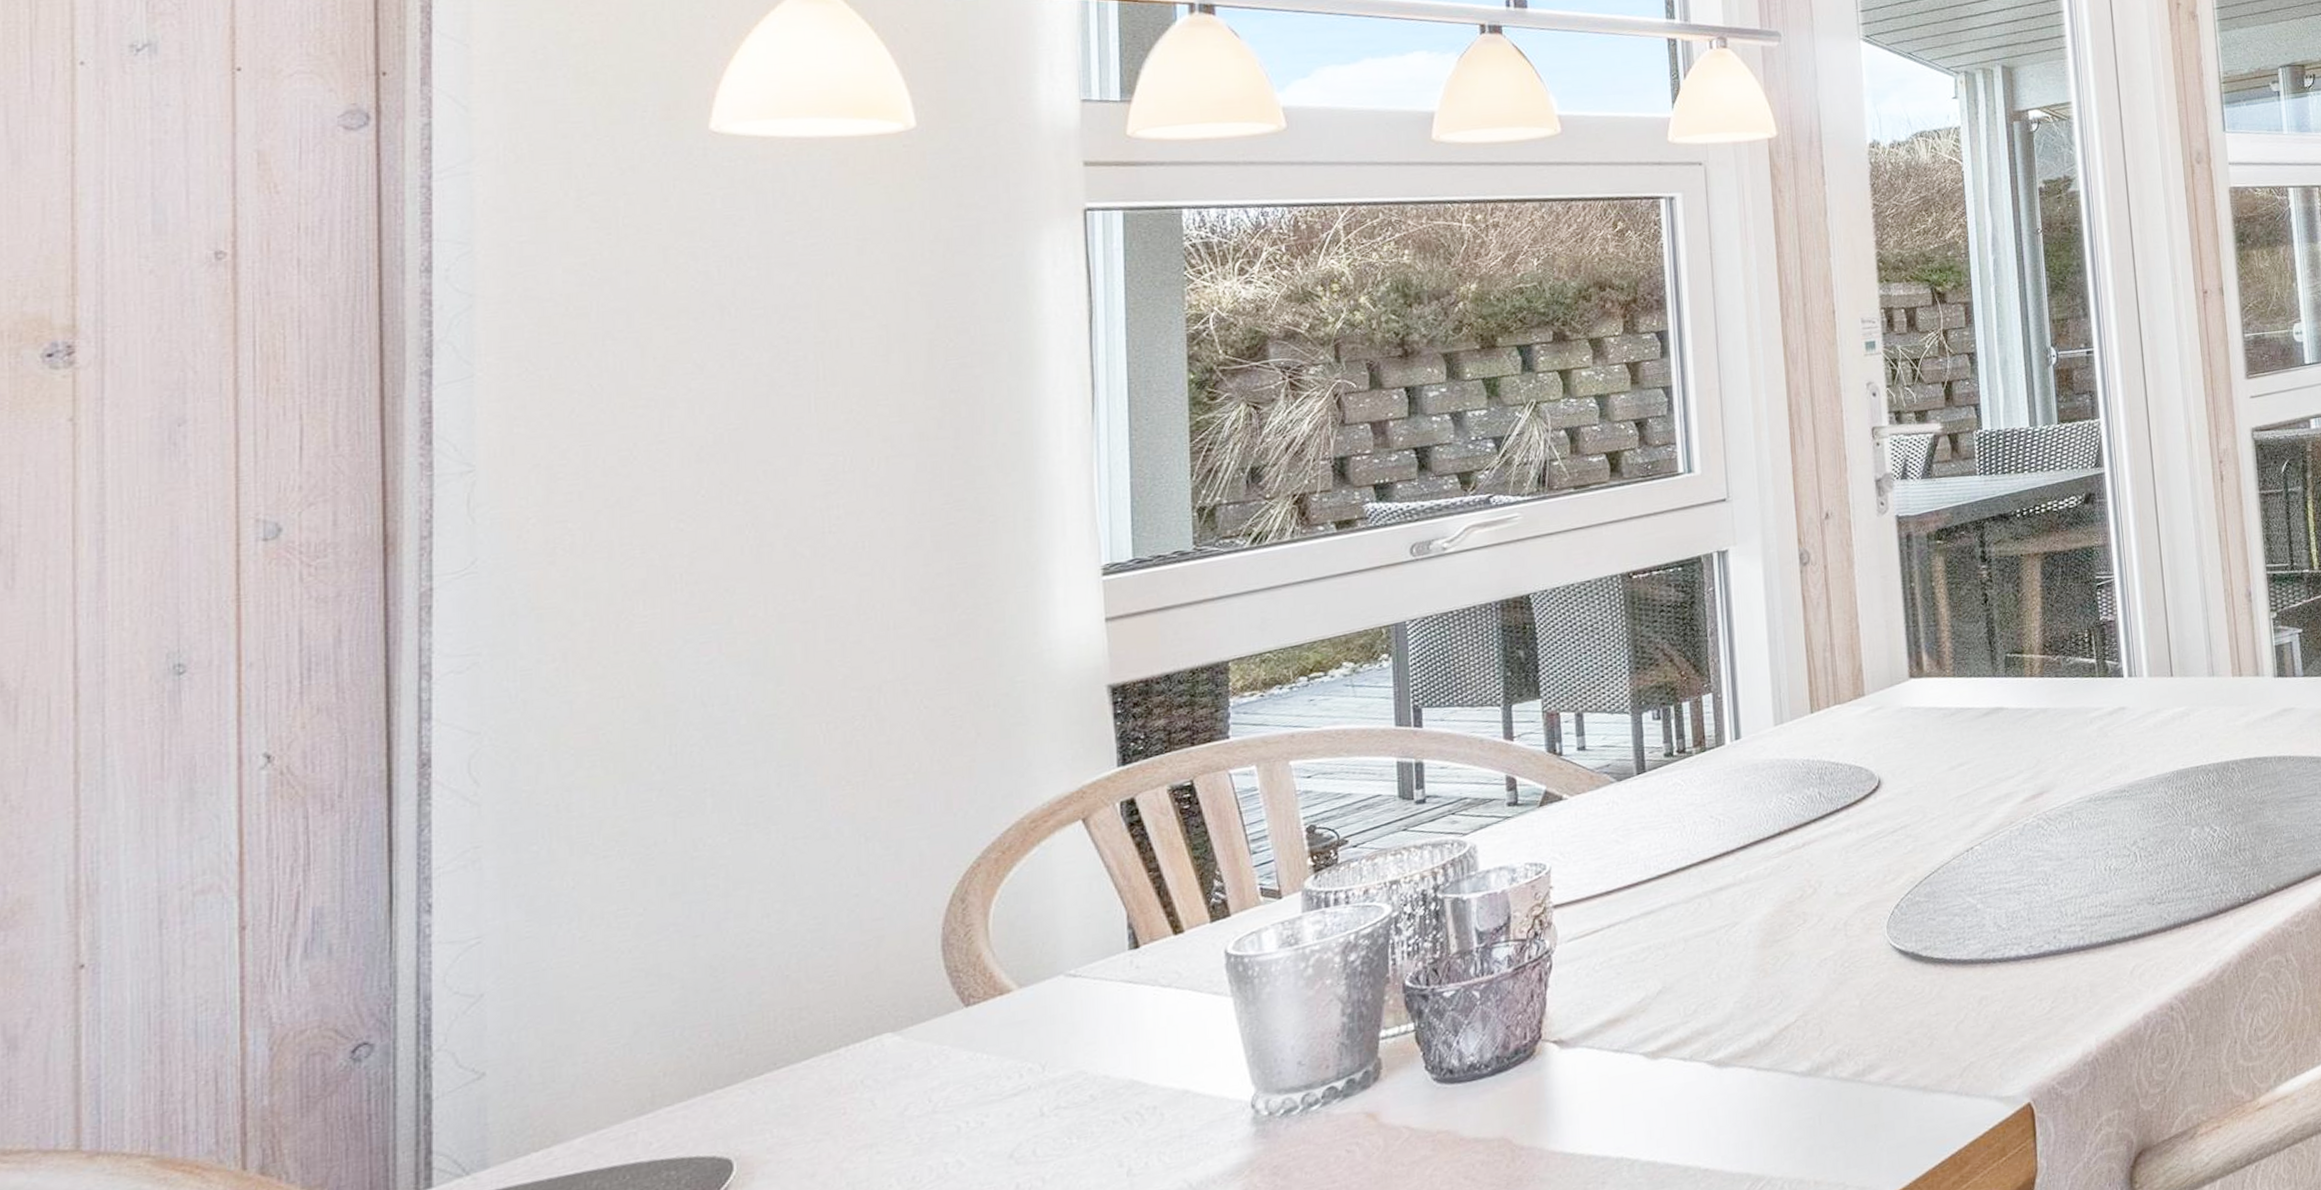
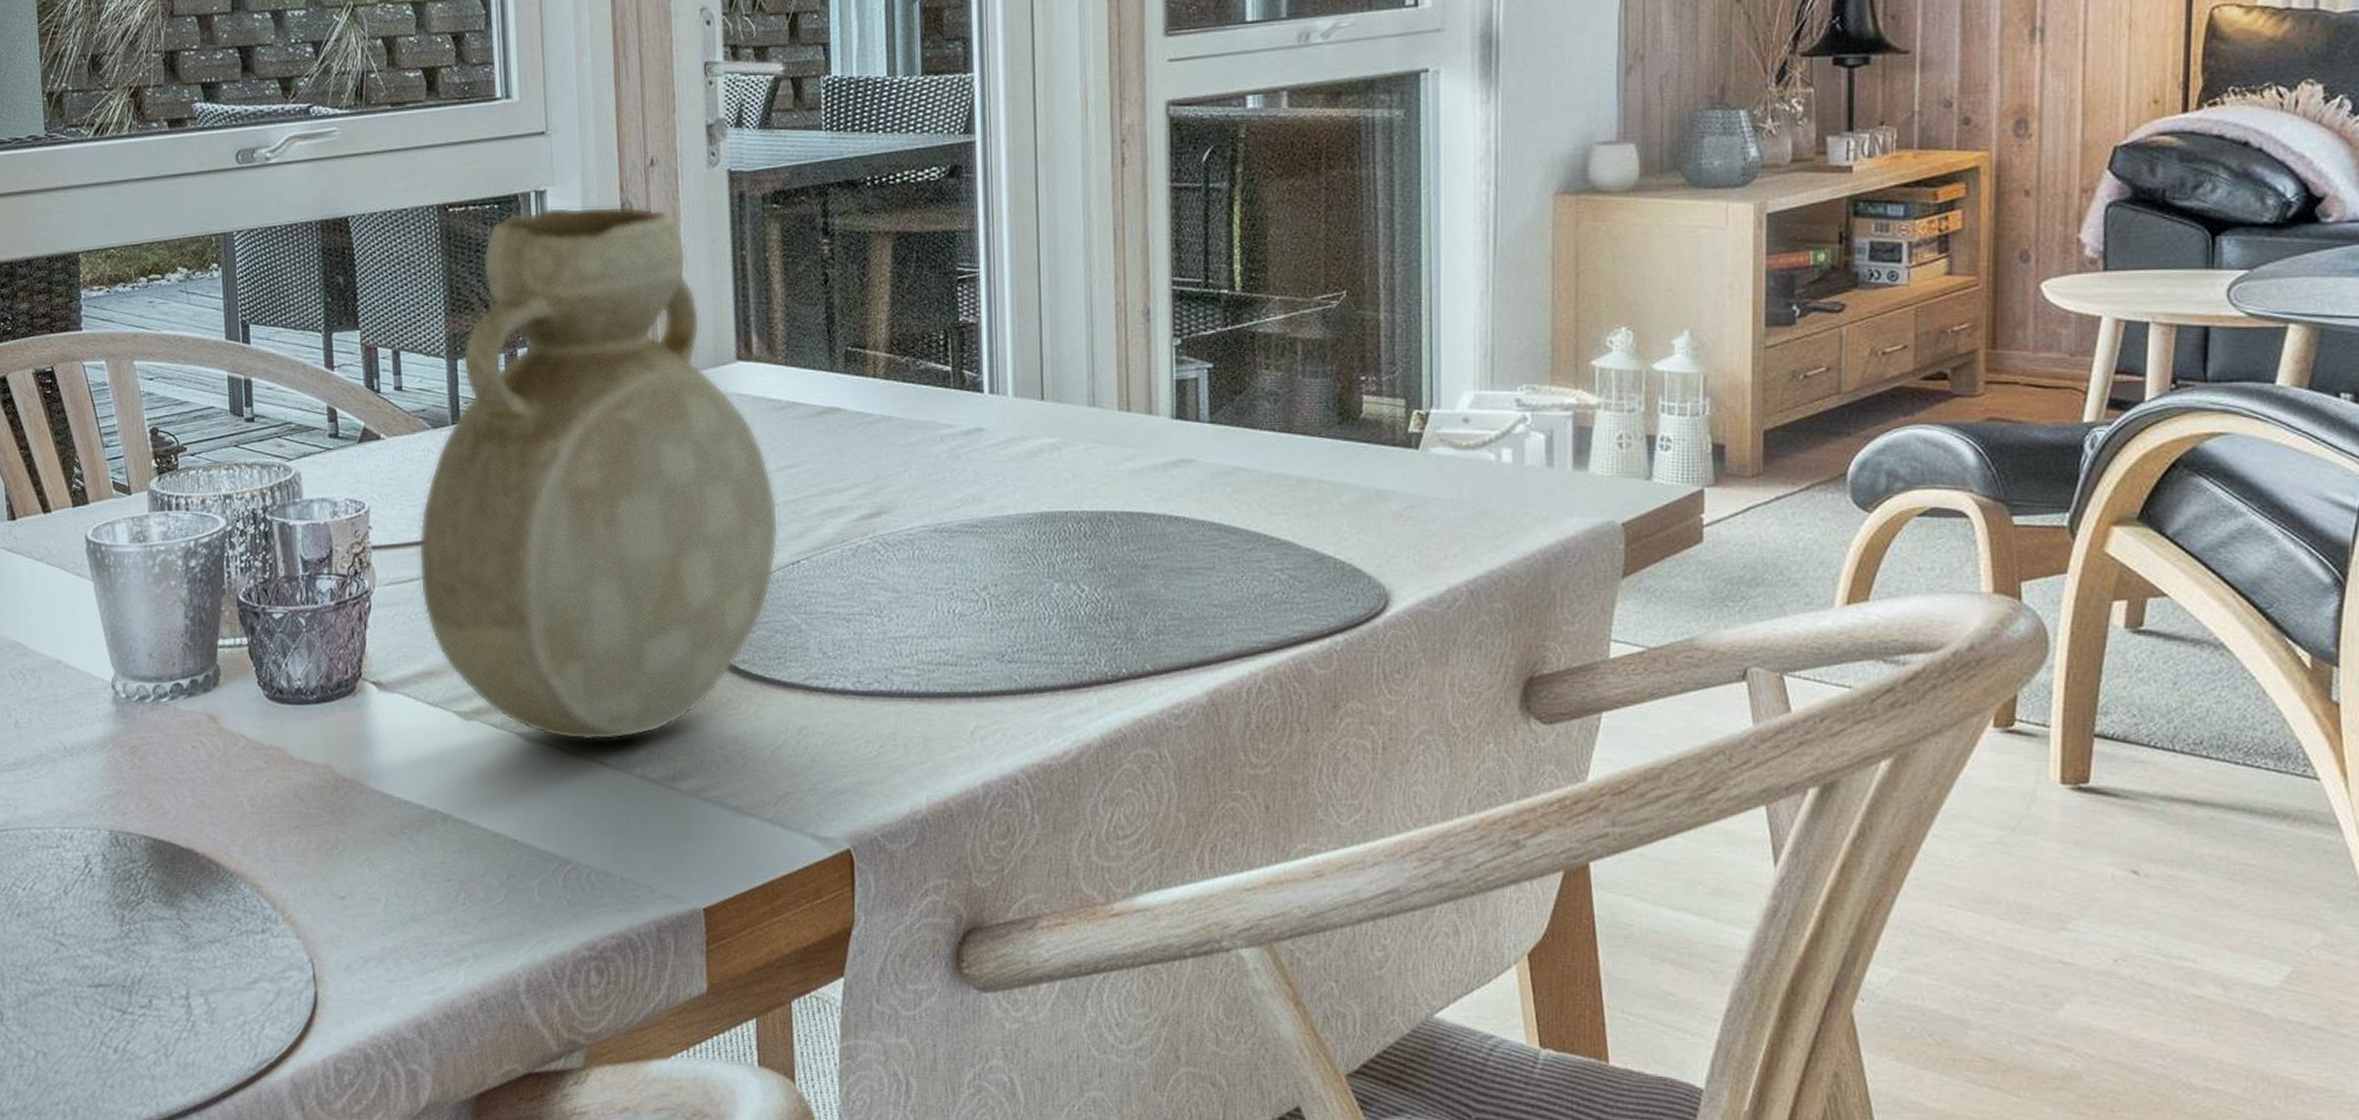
vase: none [1602,555,1954,1058] -> present [418,205,779,741]

